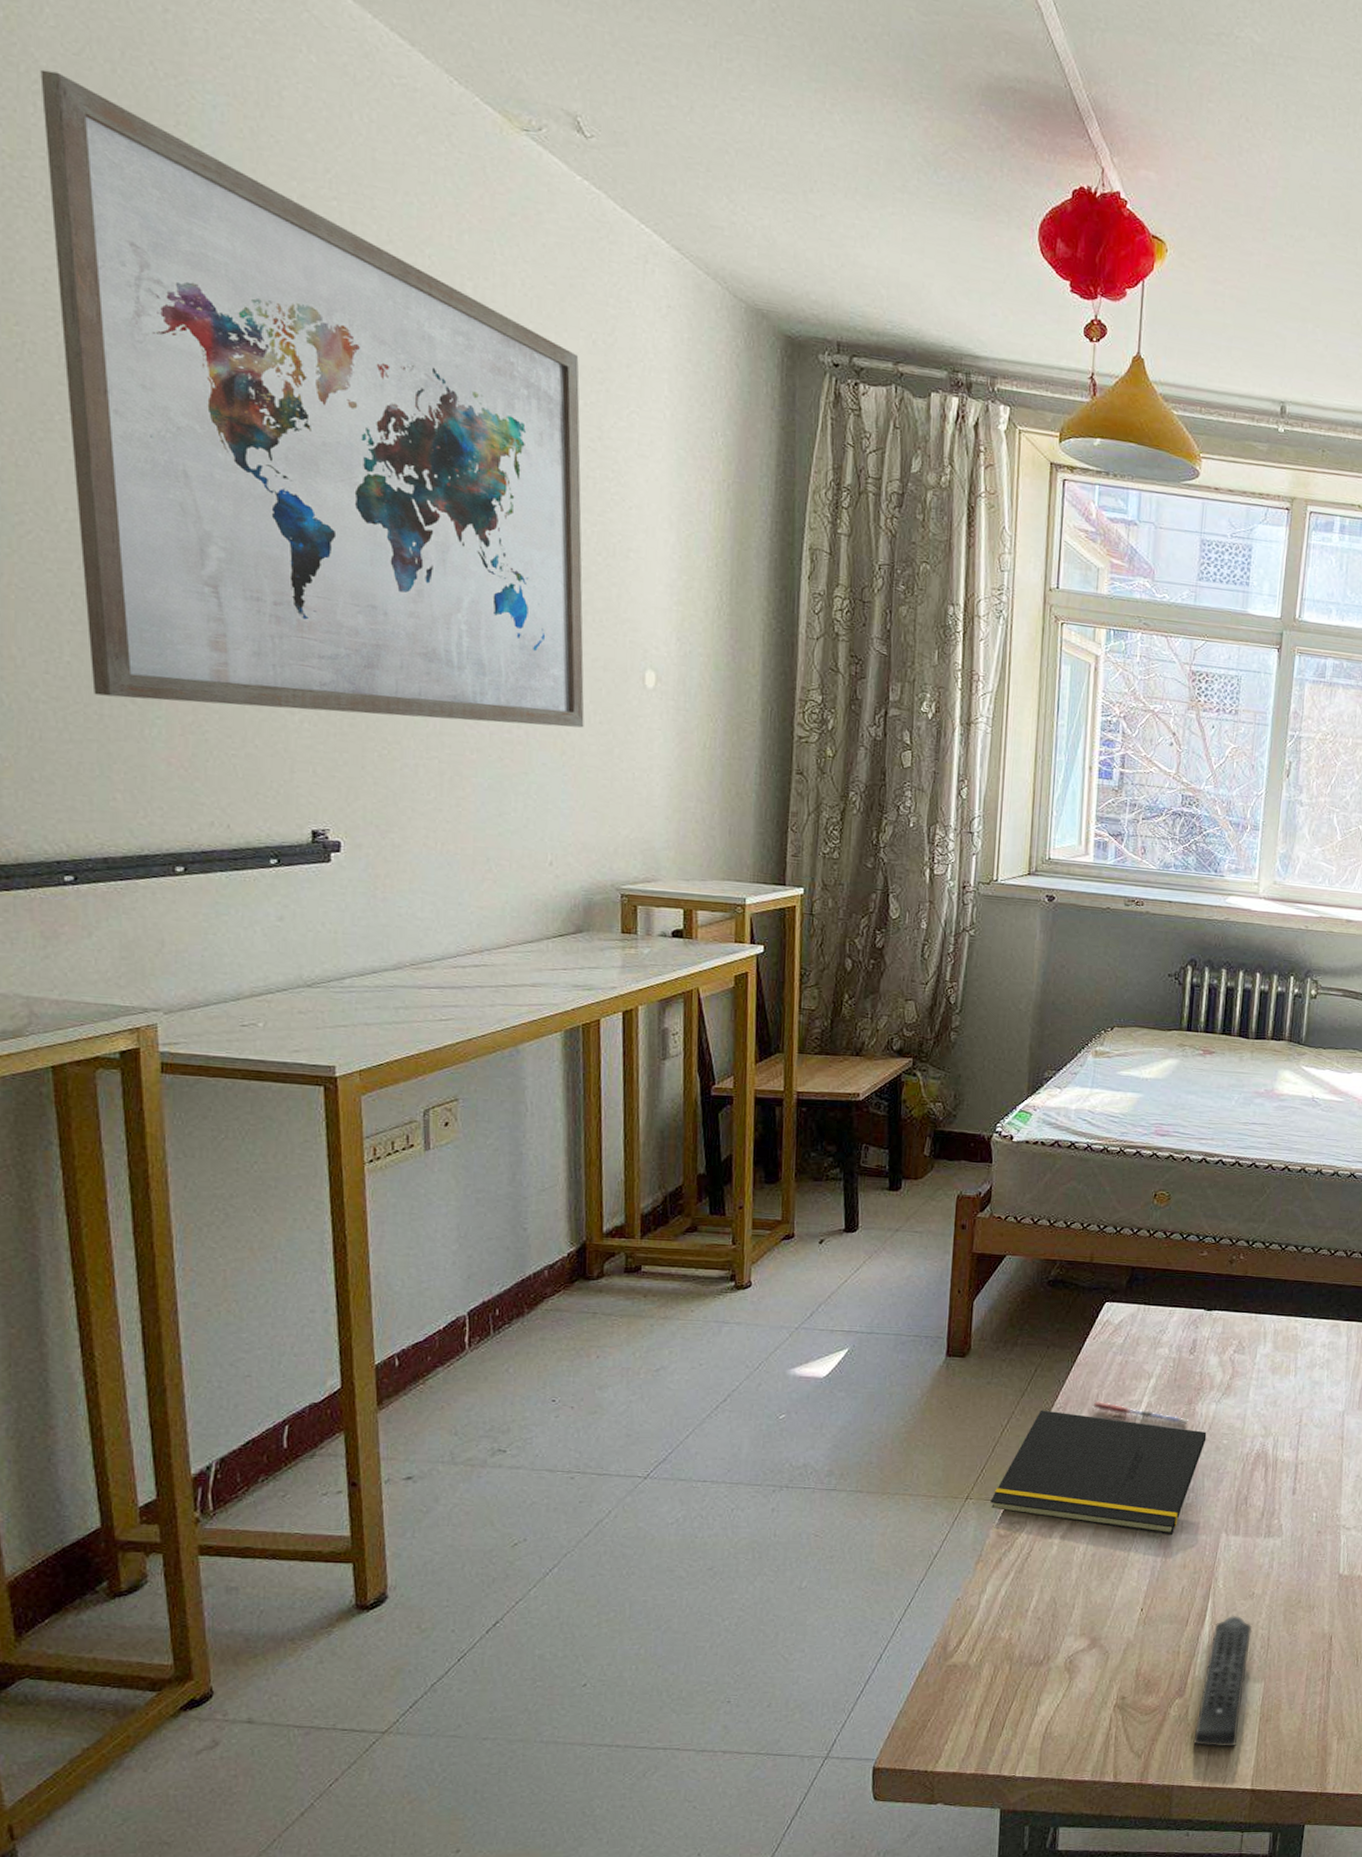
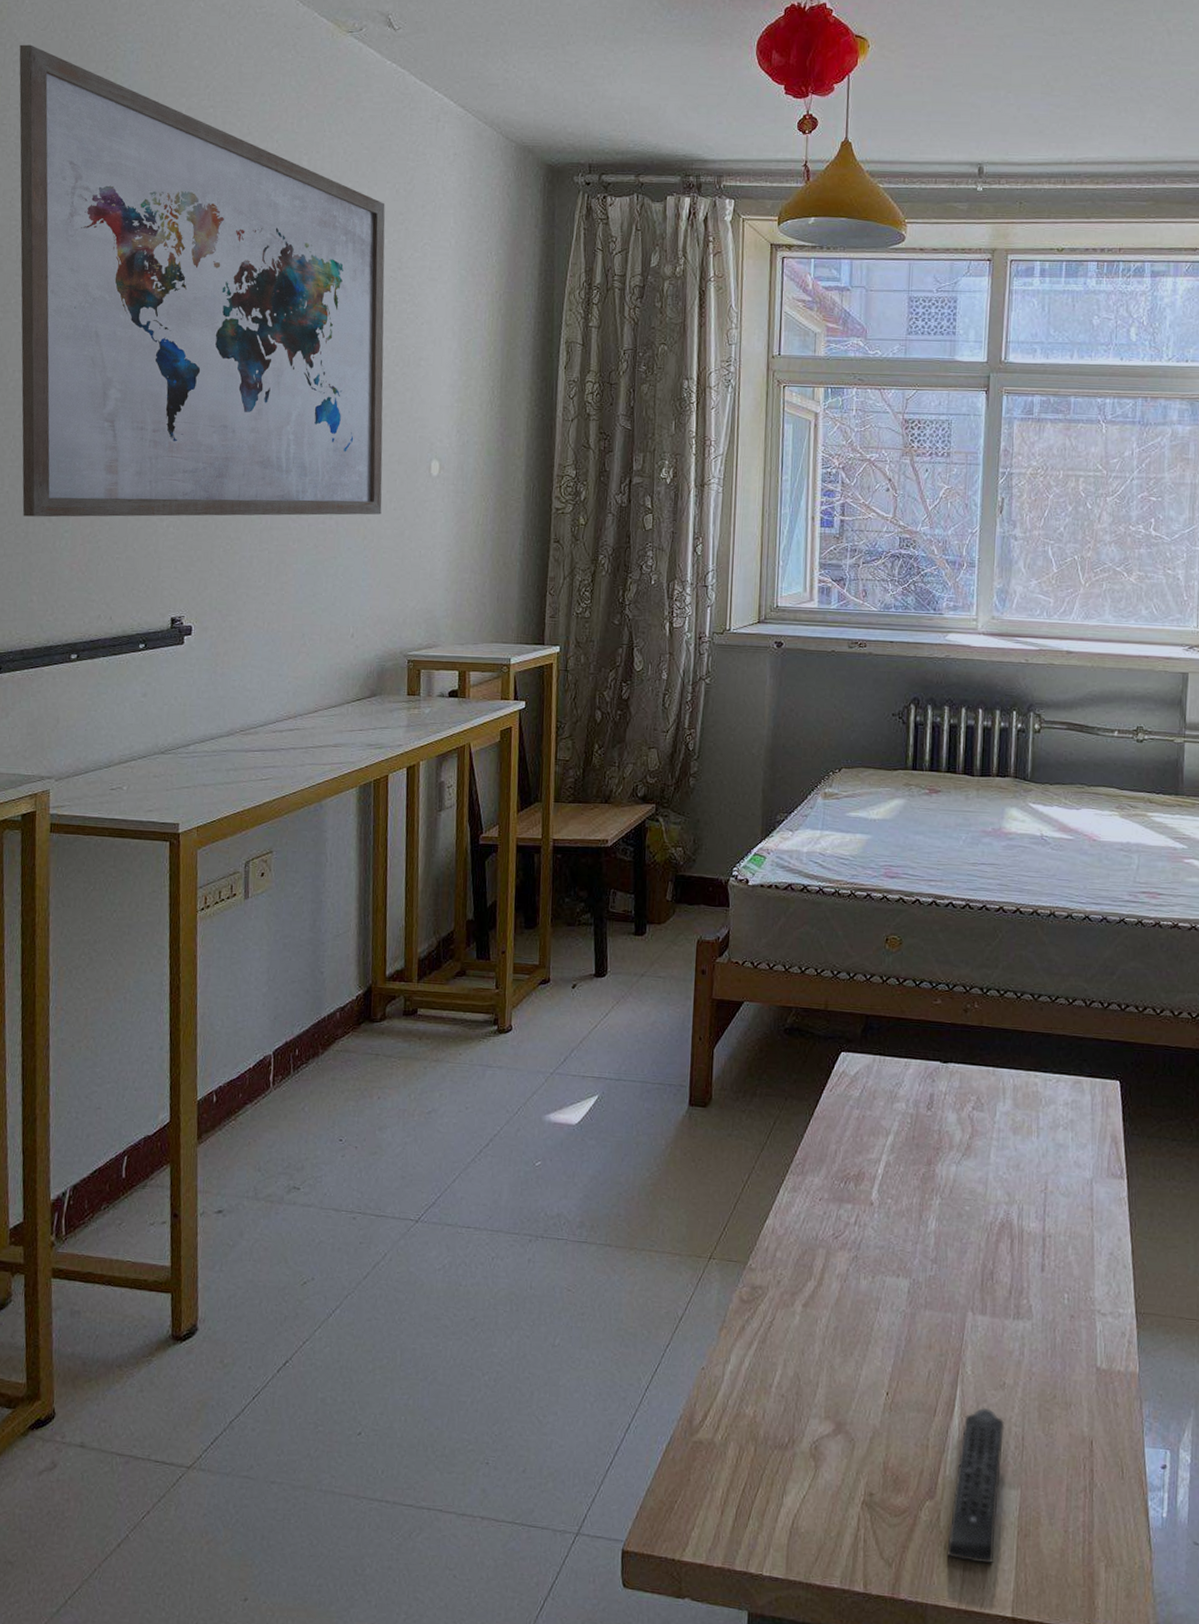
notepad: present [990,1410,1207,1535] -> none [733,1165,948,1310]
pen: present [1093,1401,1188,1425] -> none [831,1158,928,1188]

